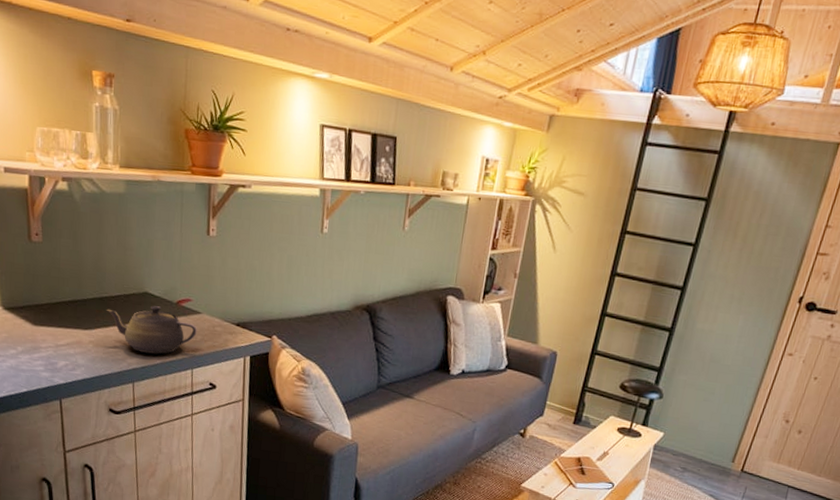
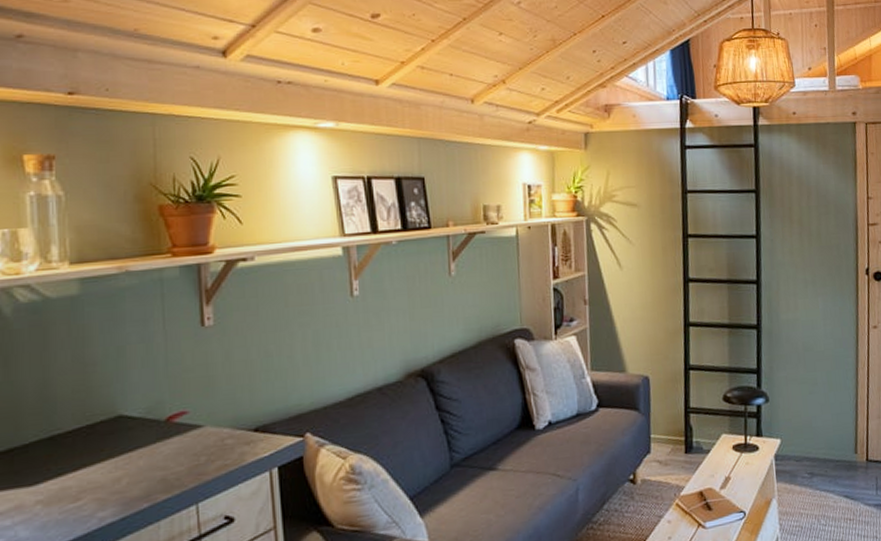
teapot: present [107,305,198,354] -> none [61,430,201,499]

